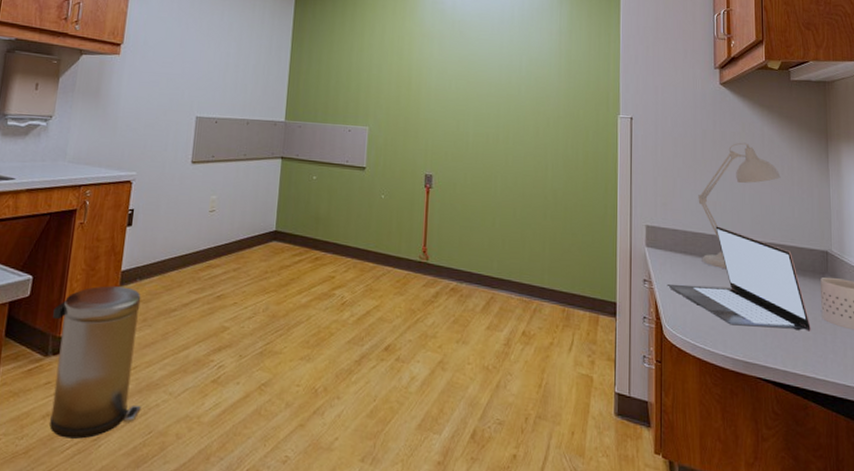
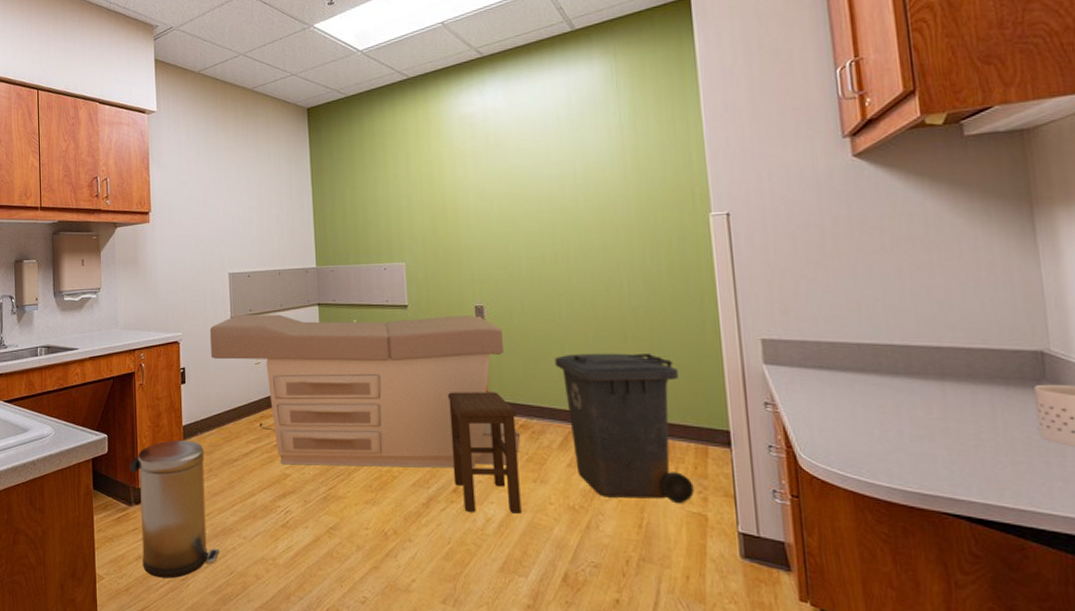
examination table: none [163,160,451,328] -> present [209,314,521,469]
stool: none [386,253,449,373] -> present [447,392,522,514]
recycling bin: none [486,225,585,365] -> present [554,352,695,503]
laptop: present [667,226,812,331] -> none [797,332,1025,454]
desk lamp: present [698,142,781,269] -> none [833,224,959,383]

